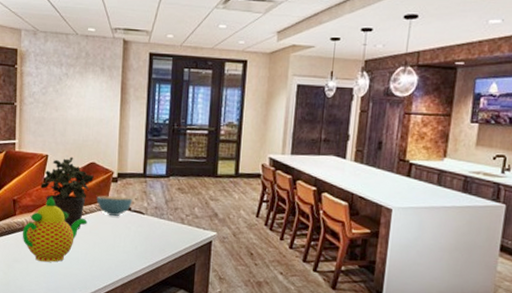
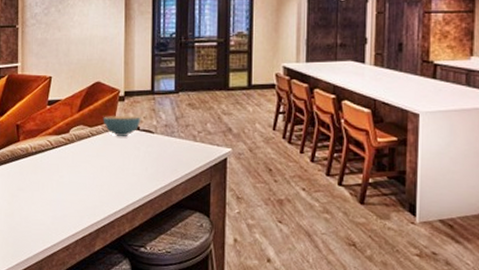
teapot: present [22,196,87,262] -> none [26,119,94,189]
potted plant: present [41,156,94,229] -> none [45,77,99,152]

